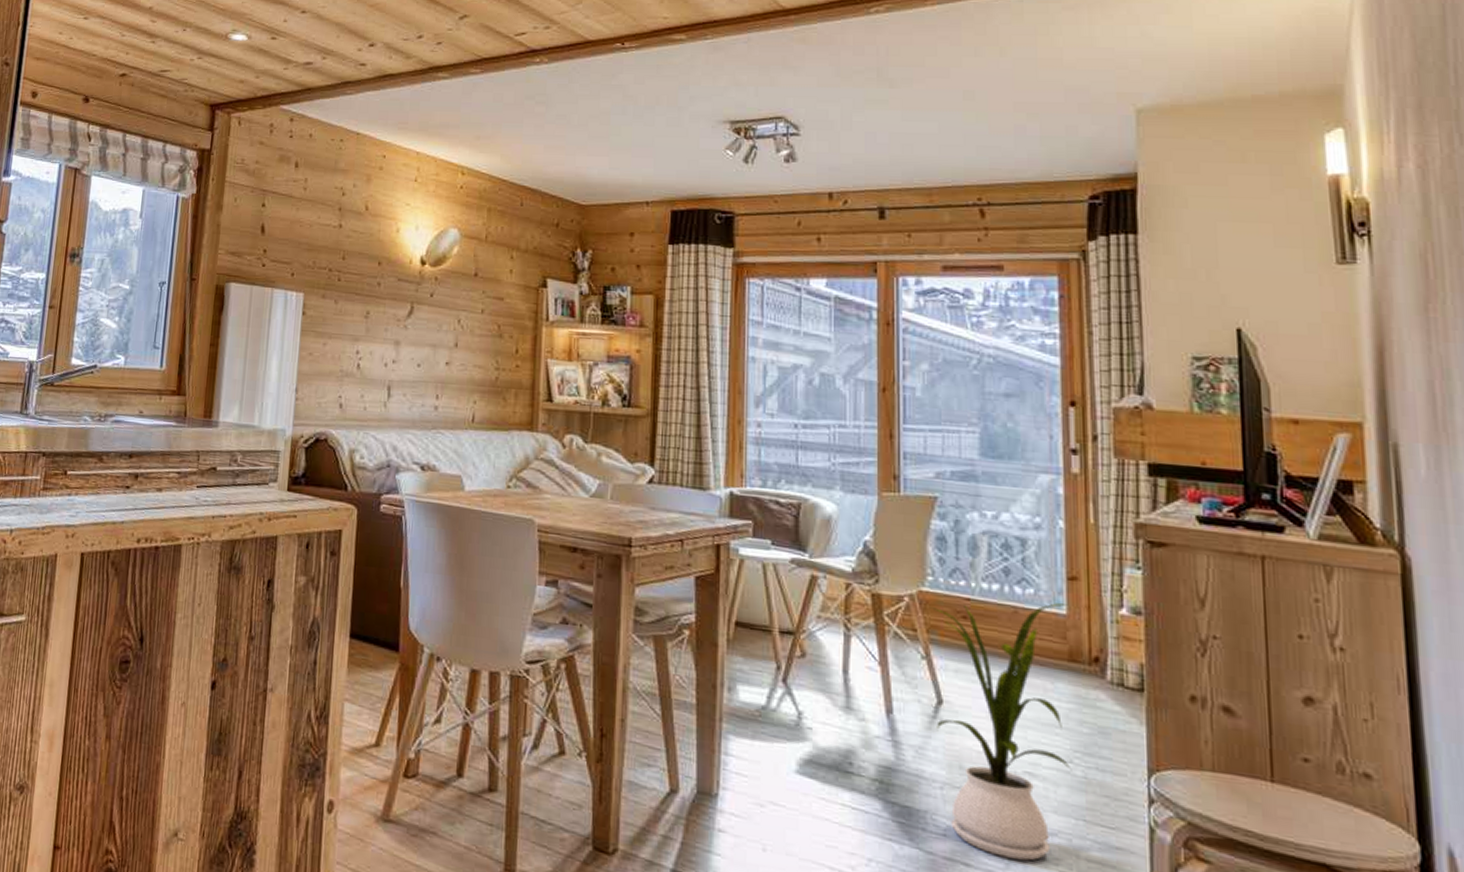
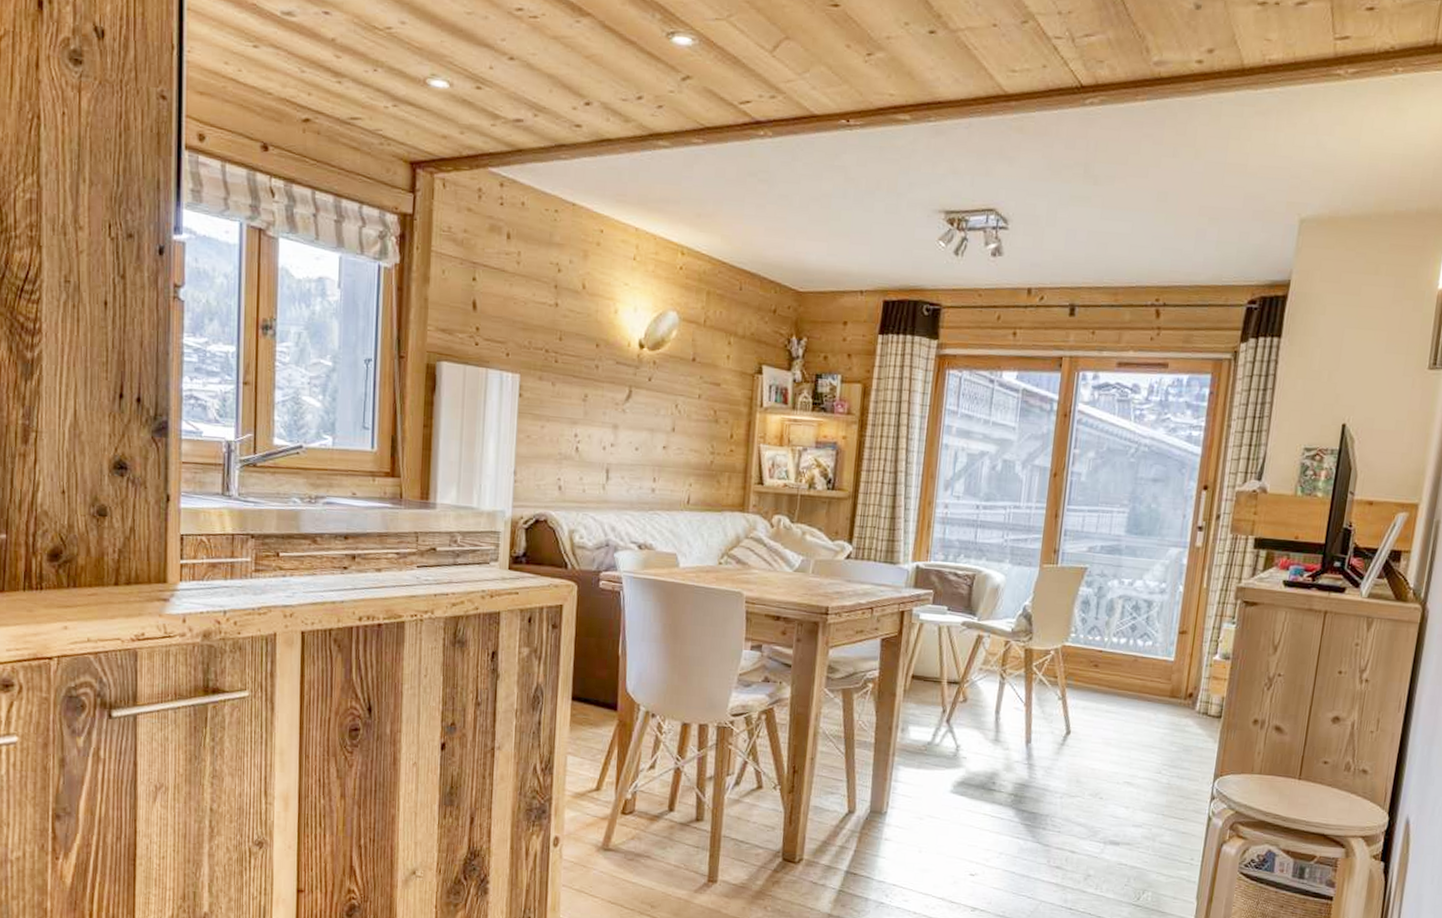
house plant: present [930,603,1072,861] -> none [1063,652,1176,846]

